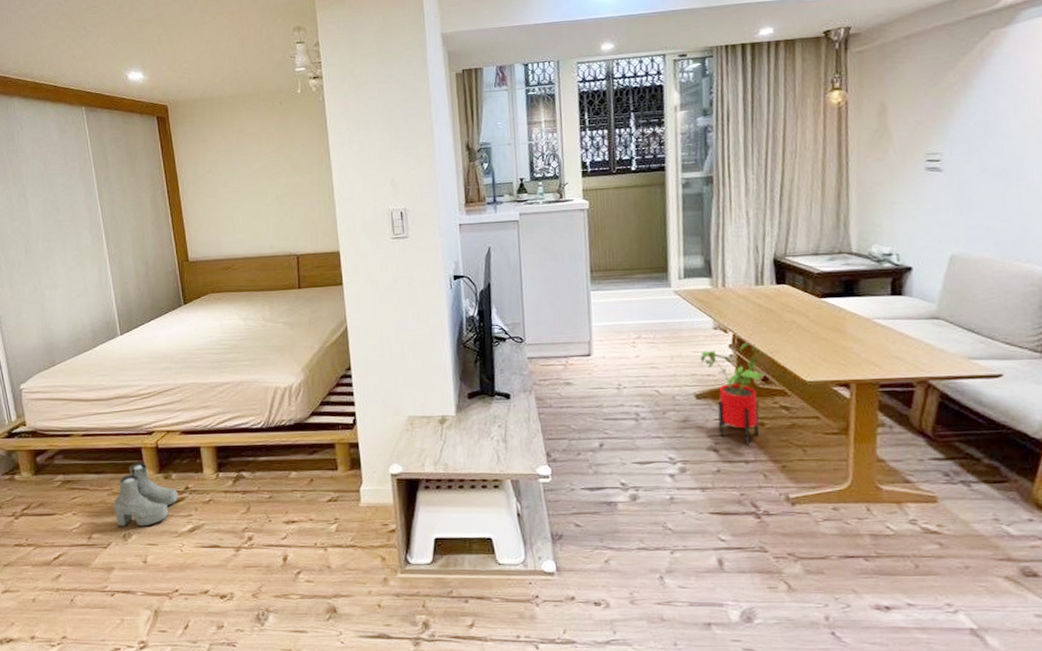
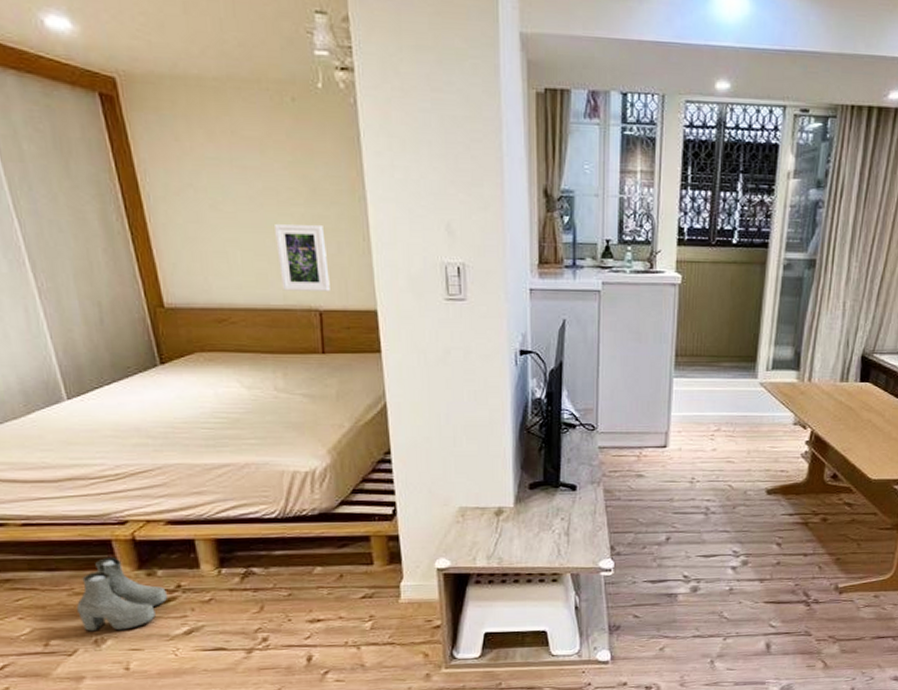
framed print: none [265,190,305,242] -> present [273,224,330,292]
house plant: present [699,342,767,445] -> none [776,439,840,539]

